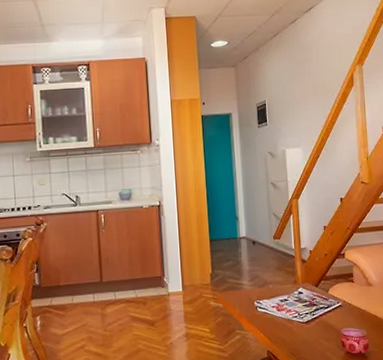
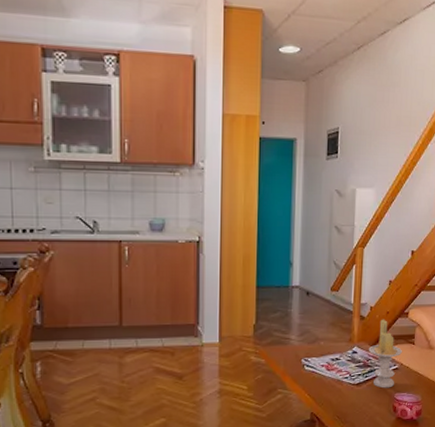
candle: none [312,261,343,325] -> present [368,319,402,389]

